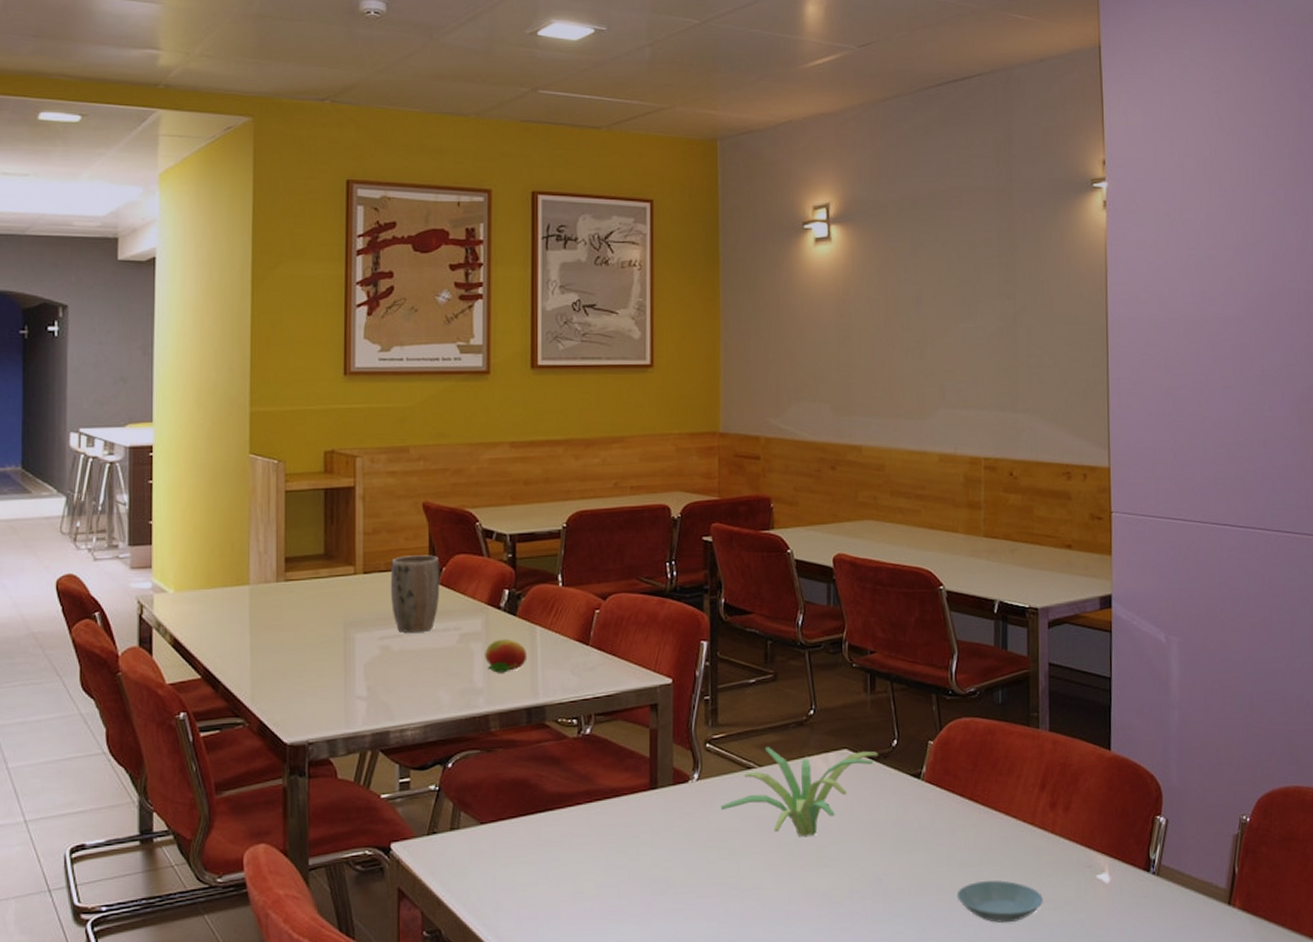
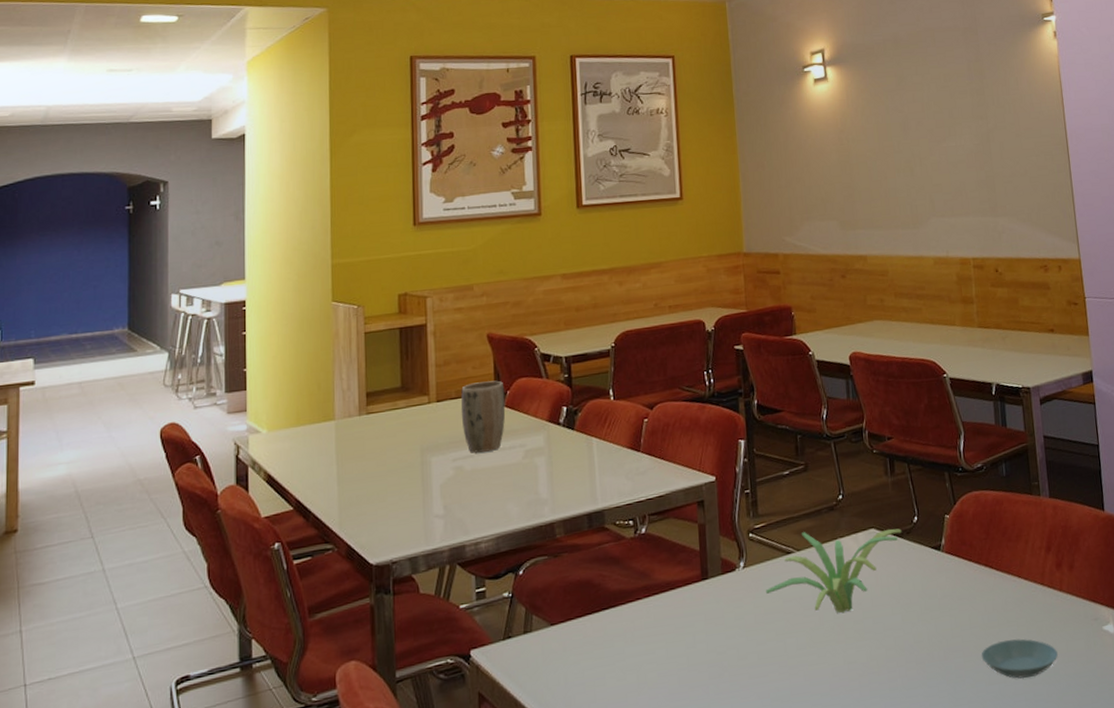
fruit: present [485,638,528,673] -> none [548,451,586,484]

